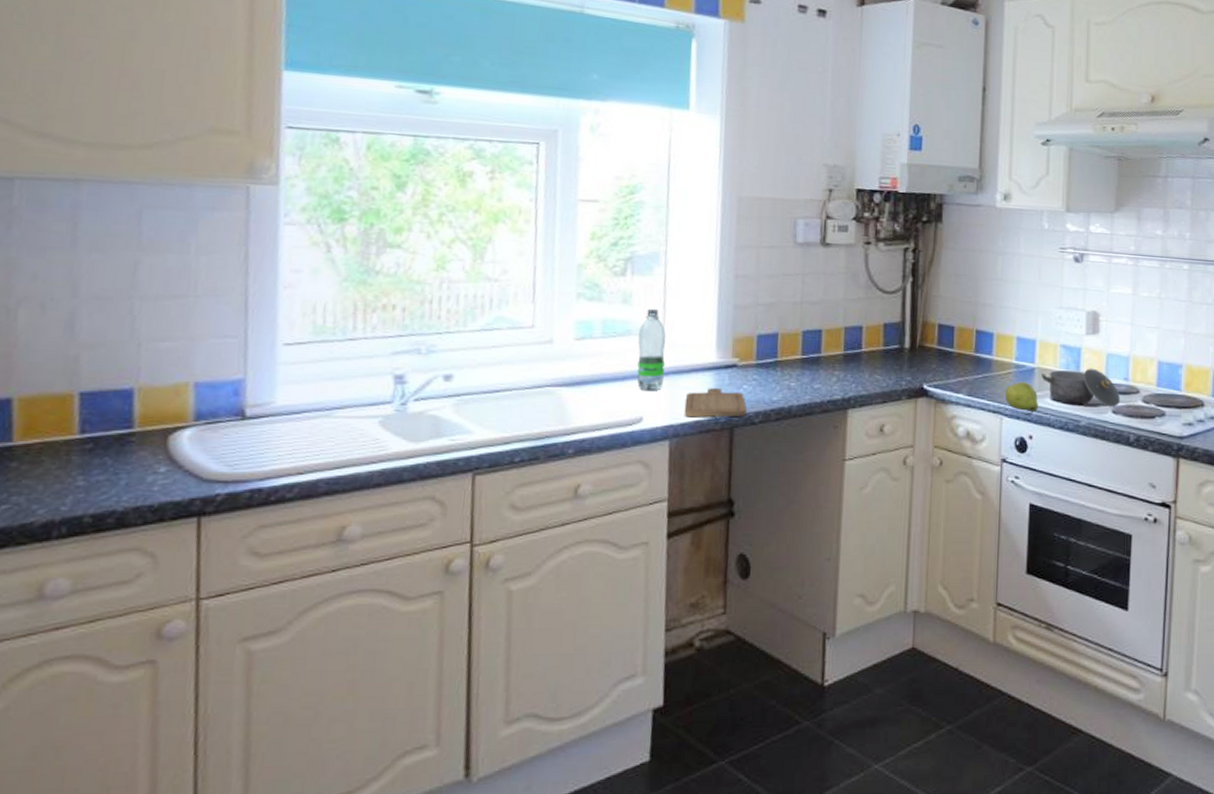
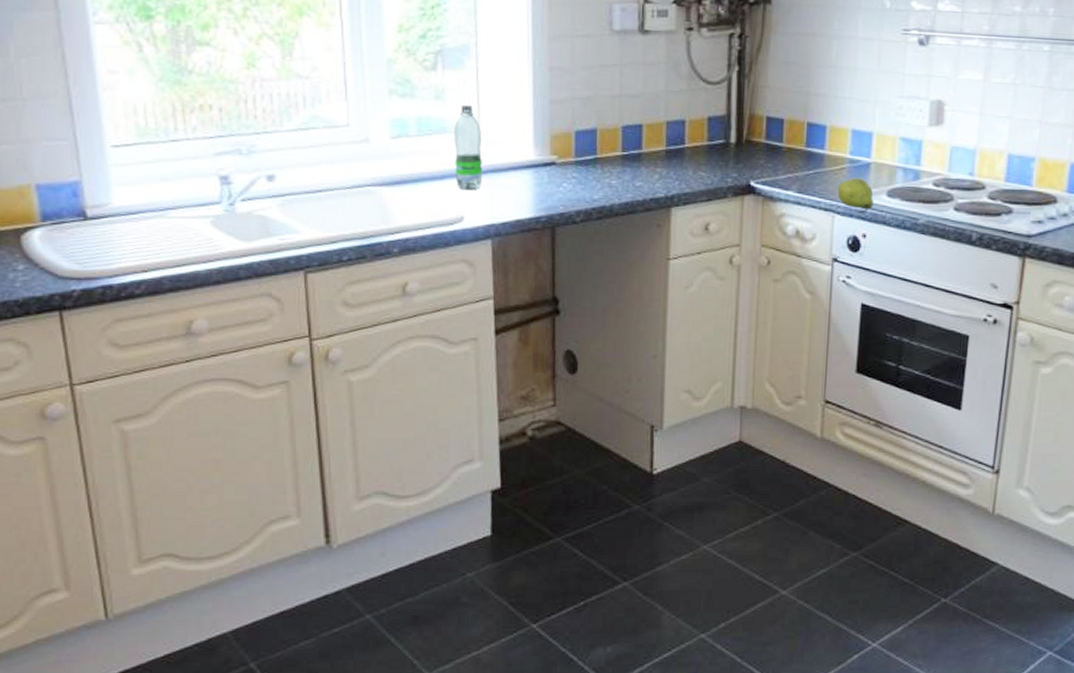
chopping board: present [684,388,747,418] -> none [505,186,567,217]
cooking pot: present [1041,368,1121,407] -> none [878,162,964,204]

